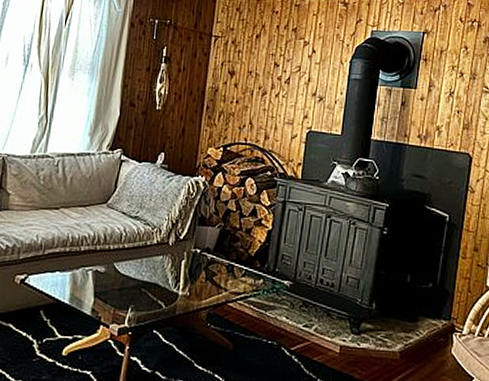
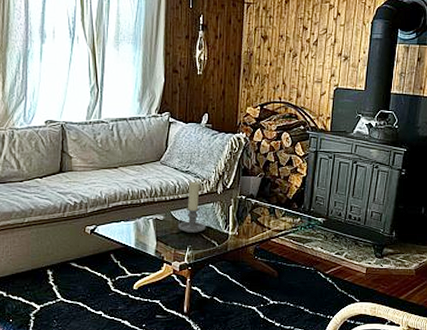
candle holder: none [120,228,153,290] -> present [177,181,206,233]

